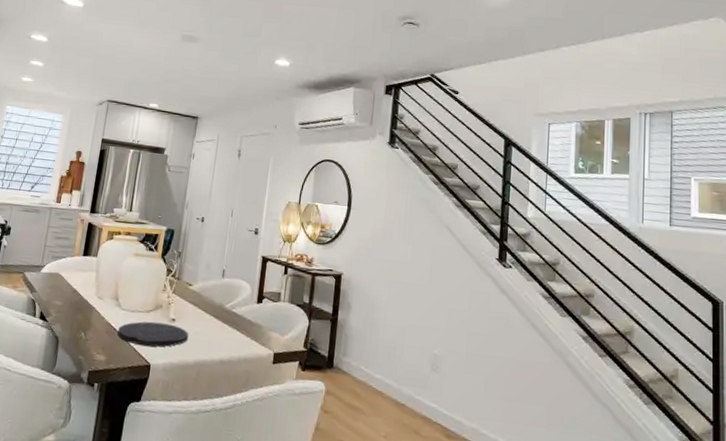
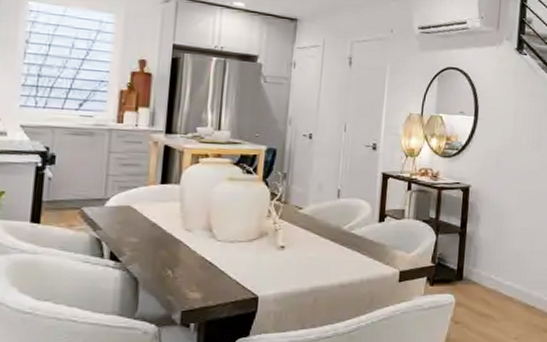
plate: present [117,321,189,347] -> none [214,251,302,278]

